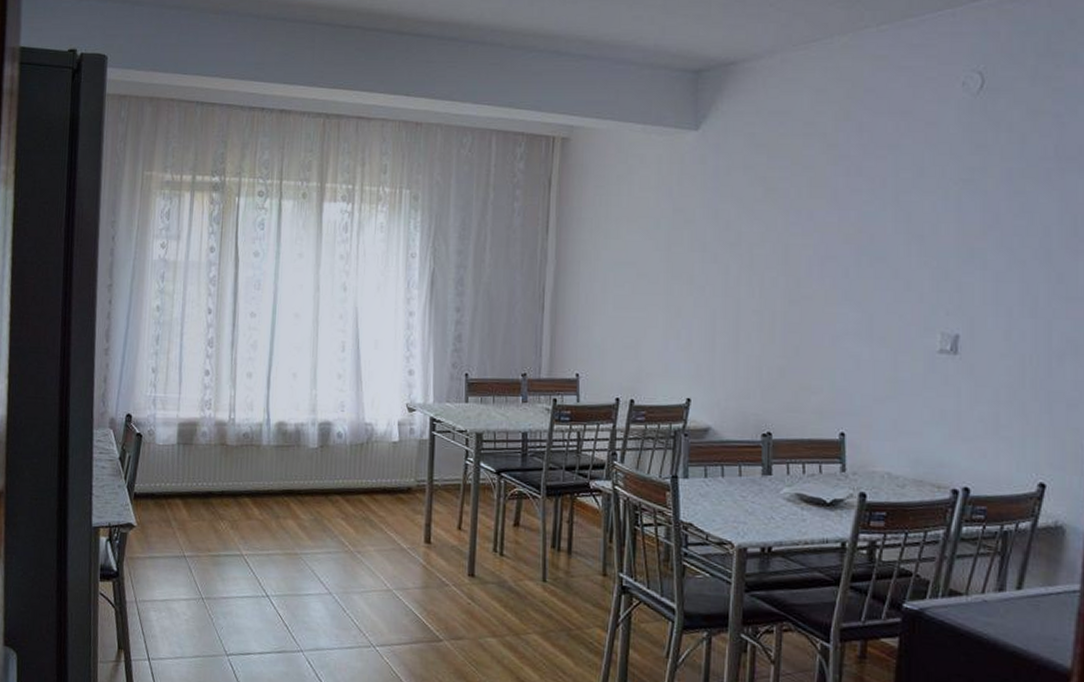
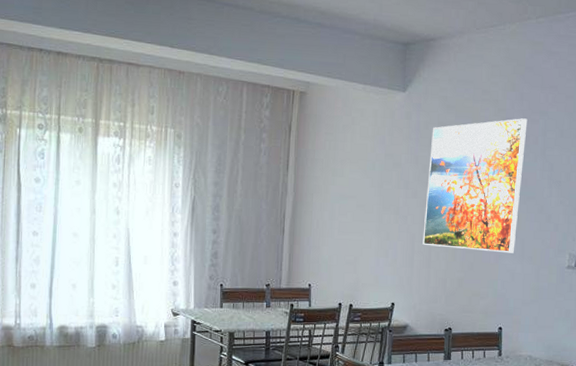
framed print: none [727,155,870,333] -> present [422,118,528,253]

